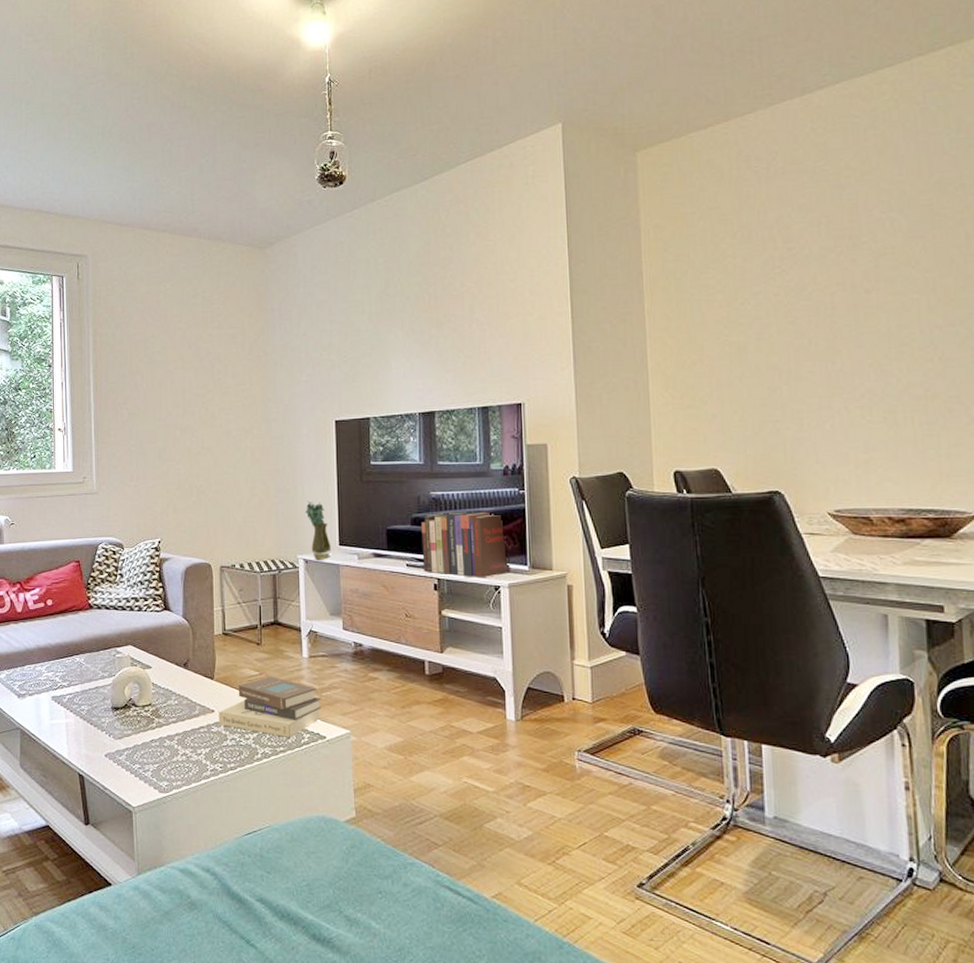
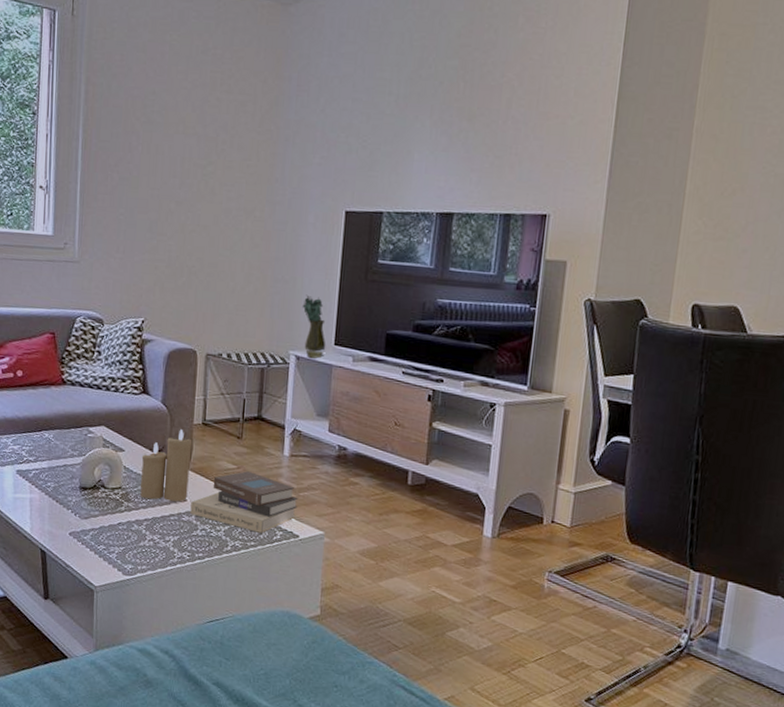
candle: none [168,641,215,714] -> present [140,429,193,502]
books: present [421,510,510,579] -> none [420,322,510,394]

